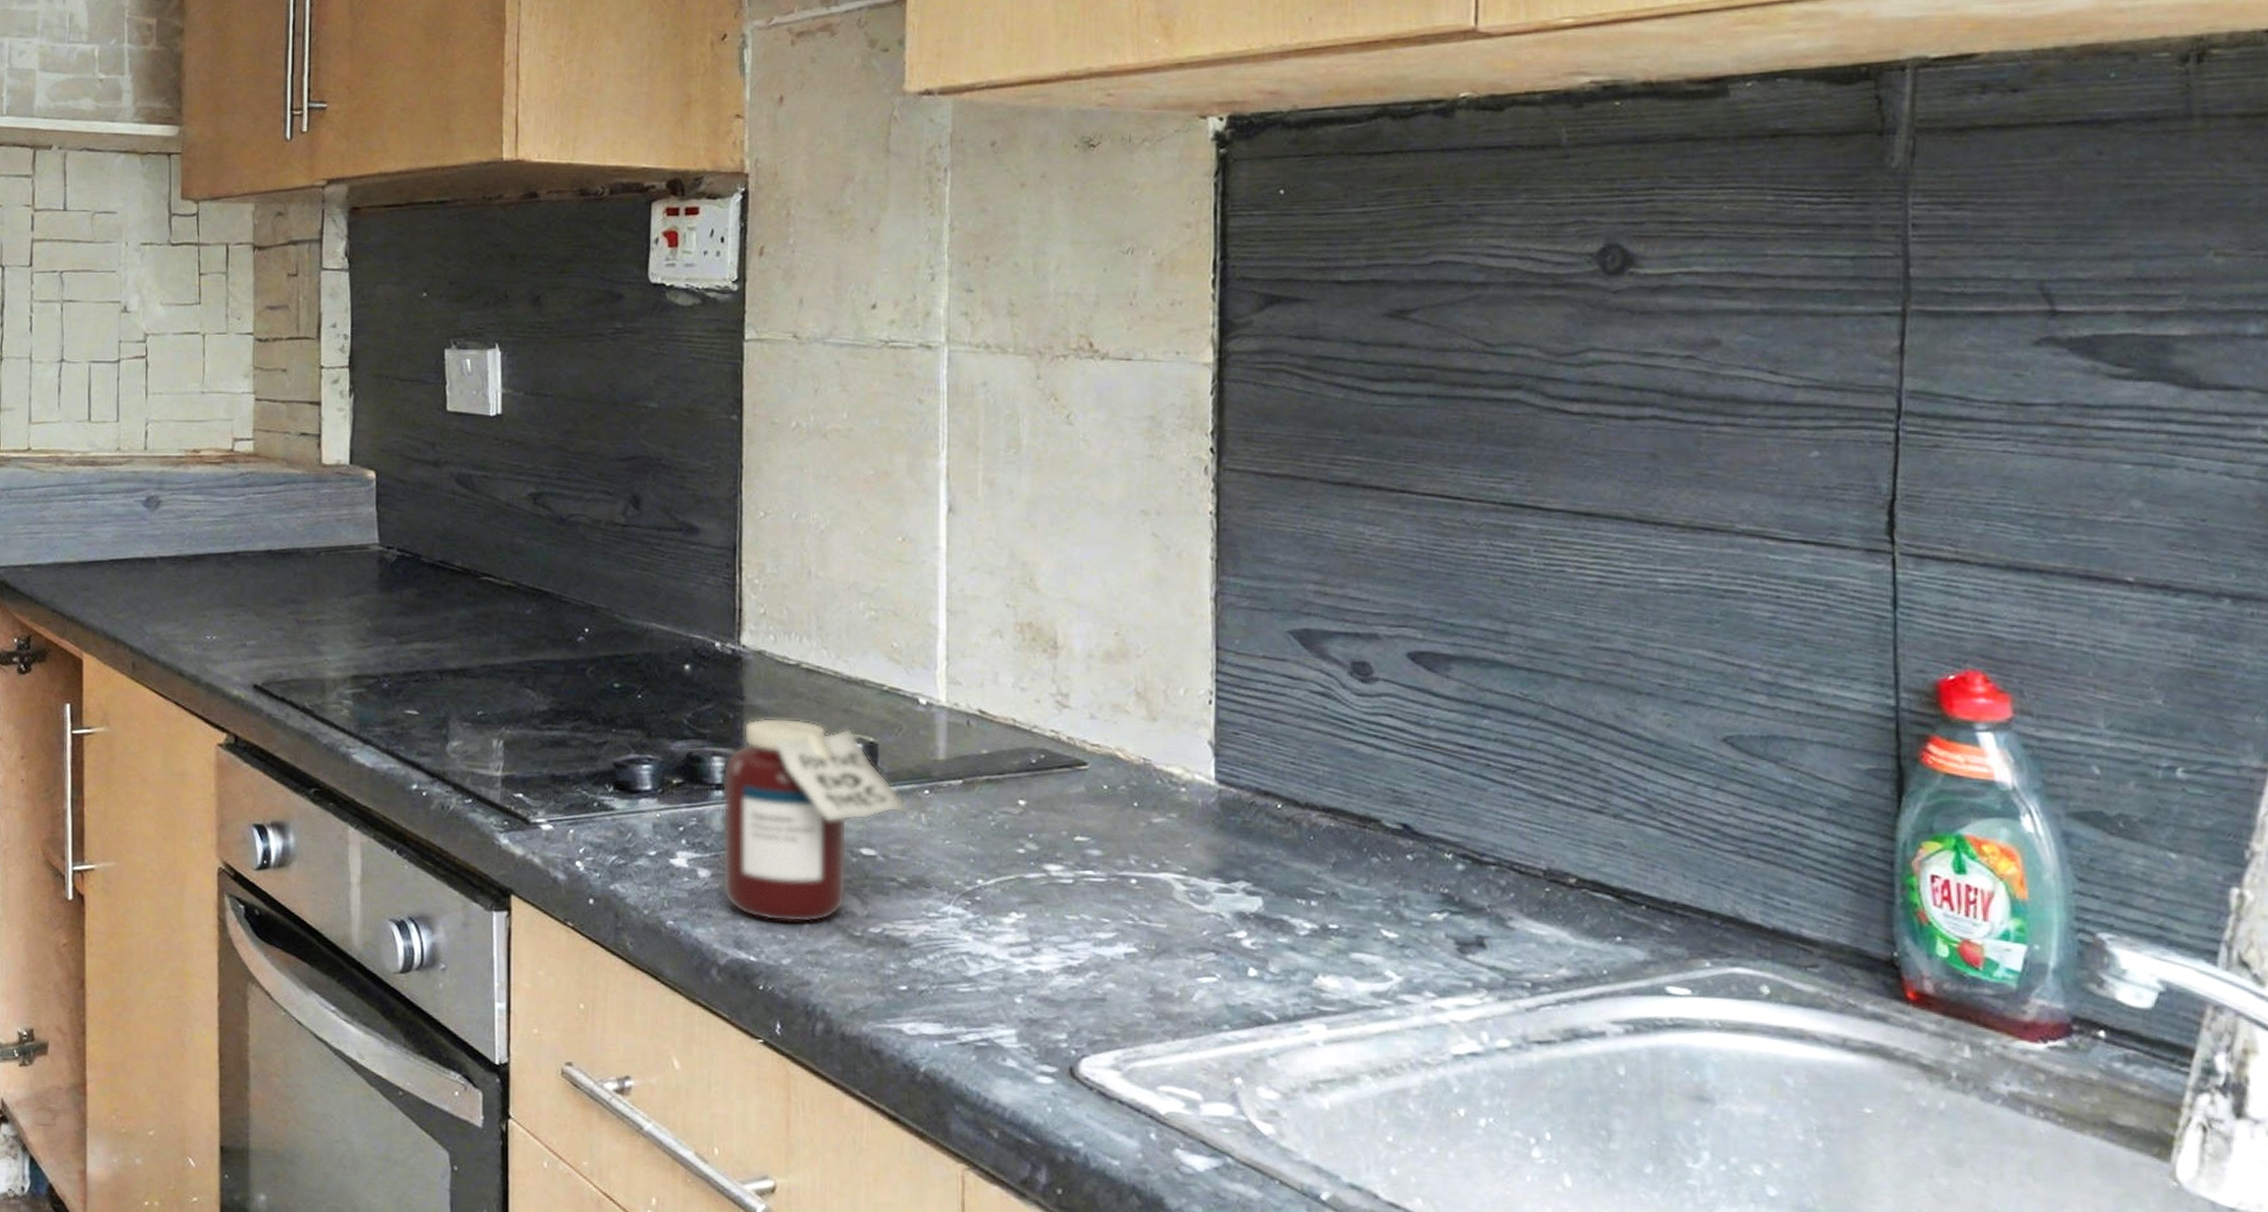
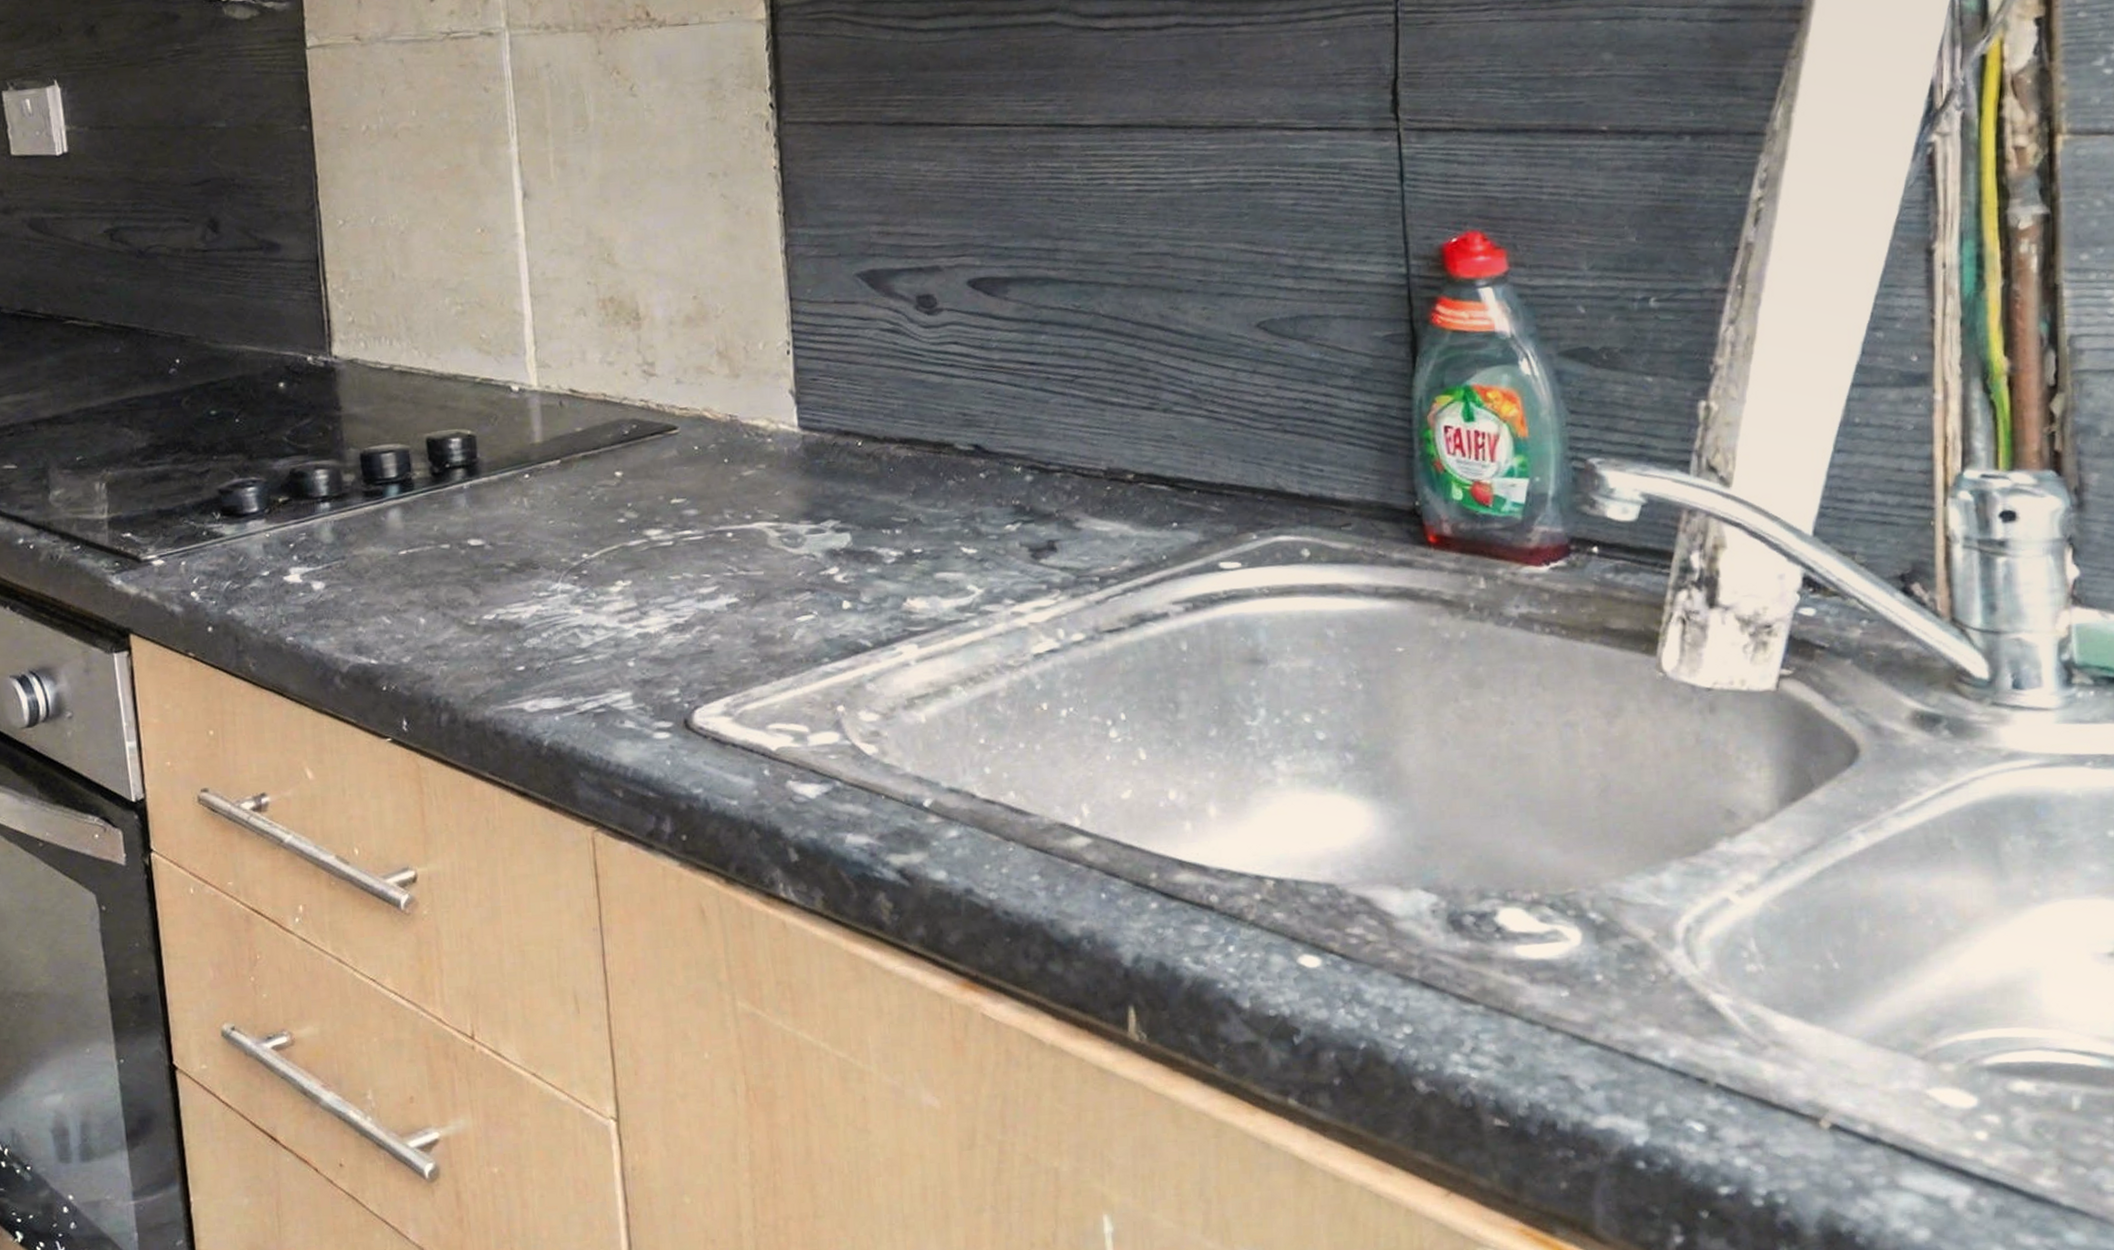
jar: present [722,717,911,923] -> none [327,421,513,623]

